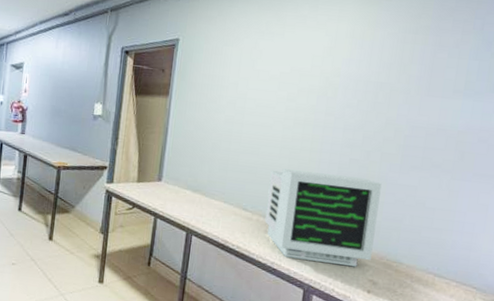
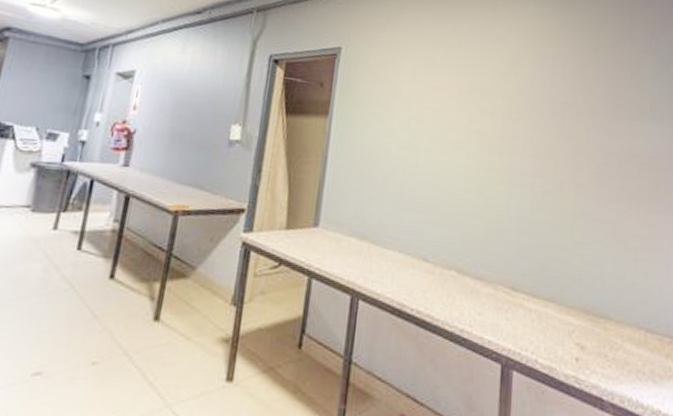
computer monitor: present [264,169,382,268] -> none [449,205,579,328]

